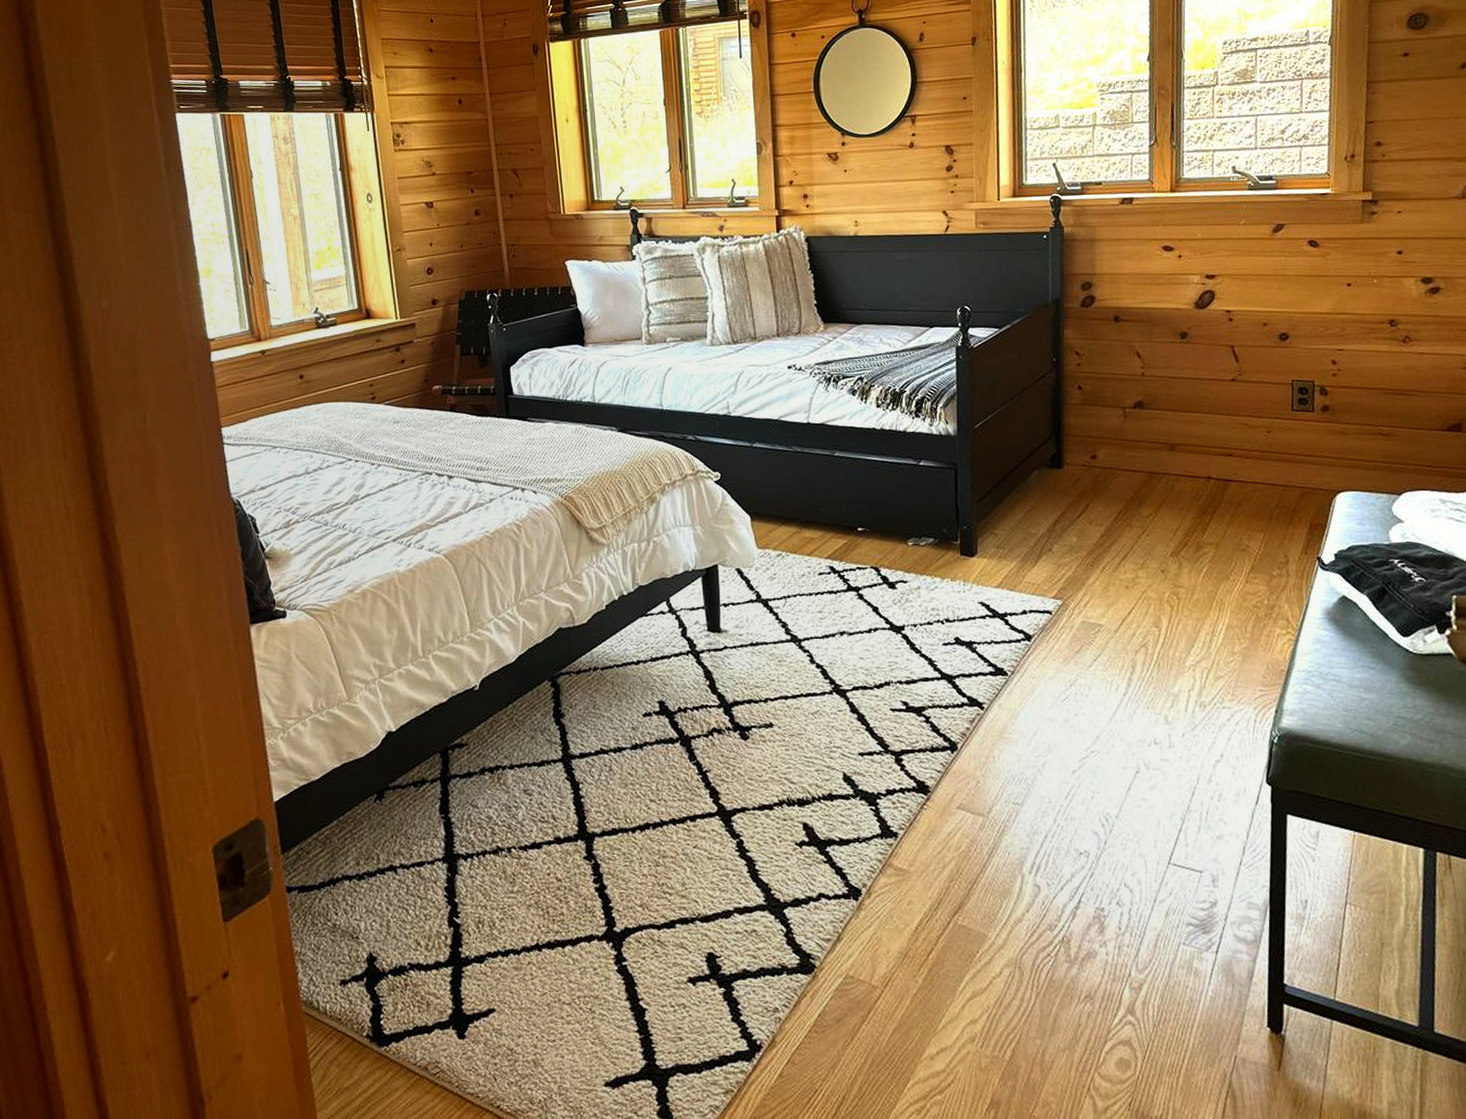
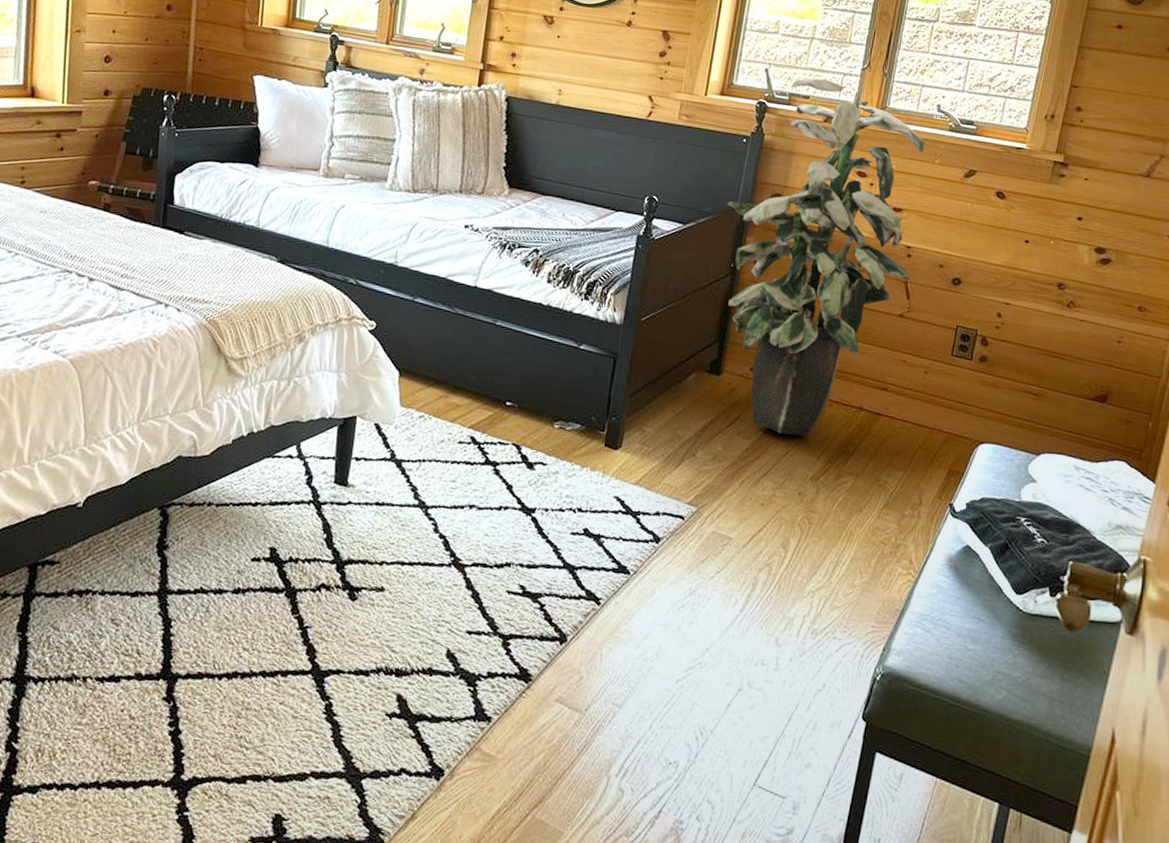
indoor plant: none [1039,163,1235,515] -> present [727,78,926,437]

